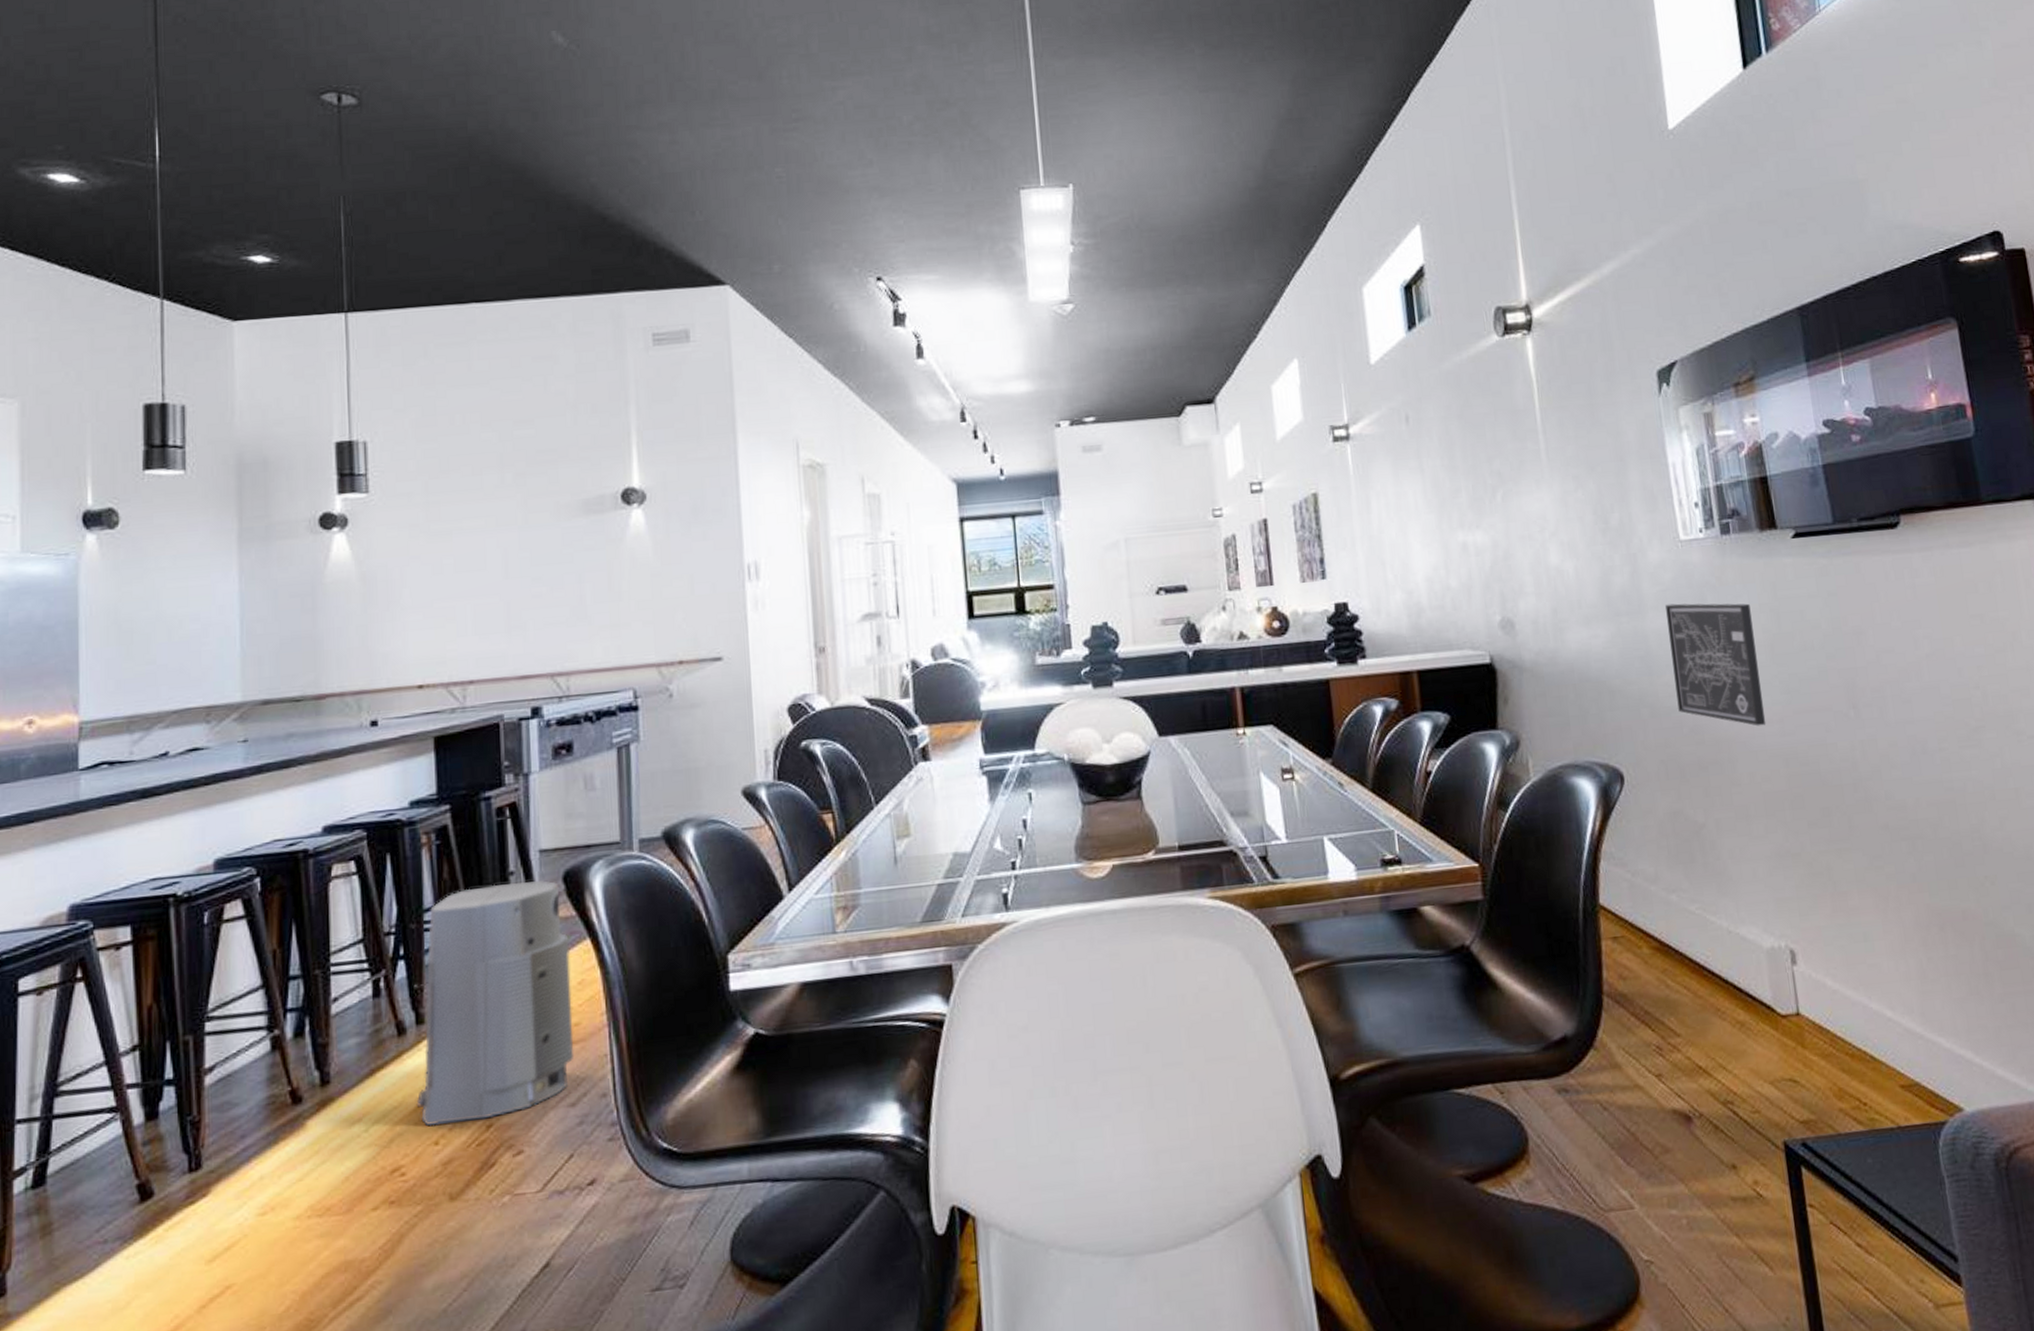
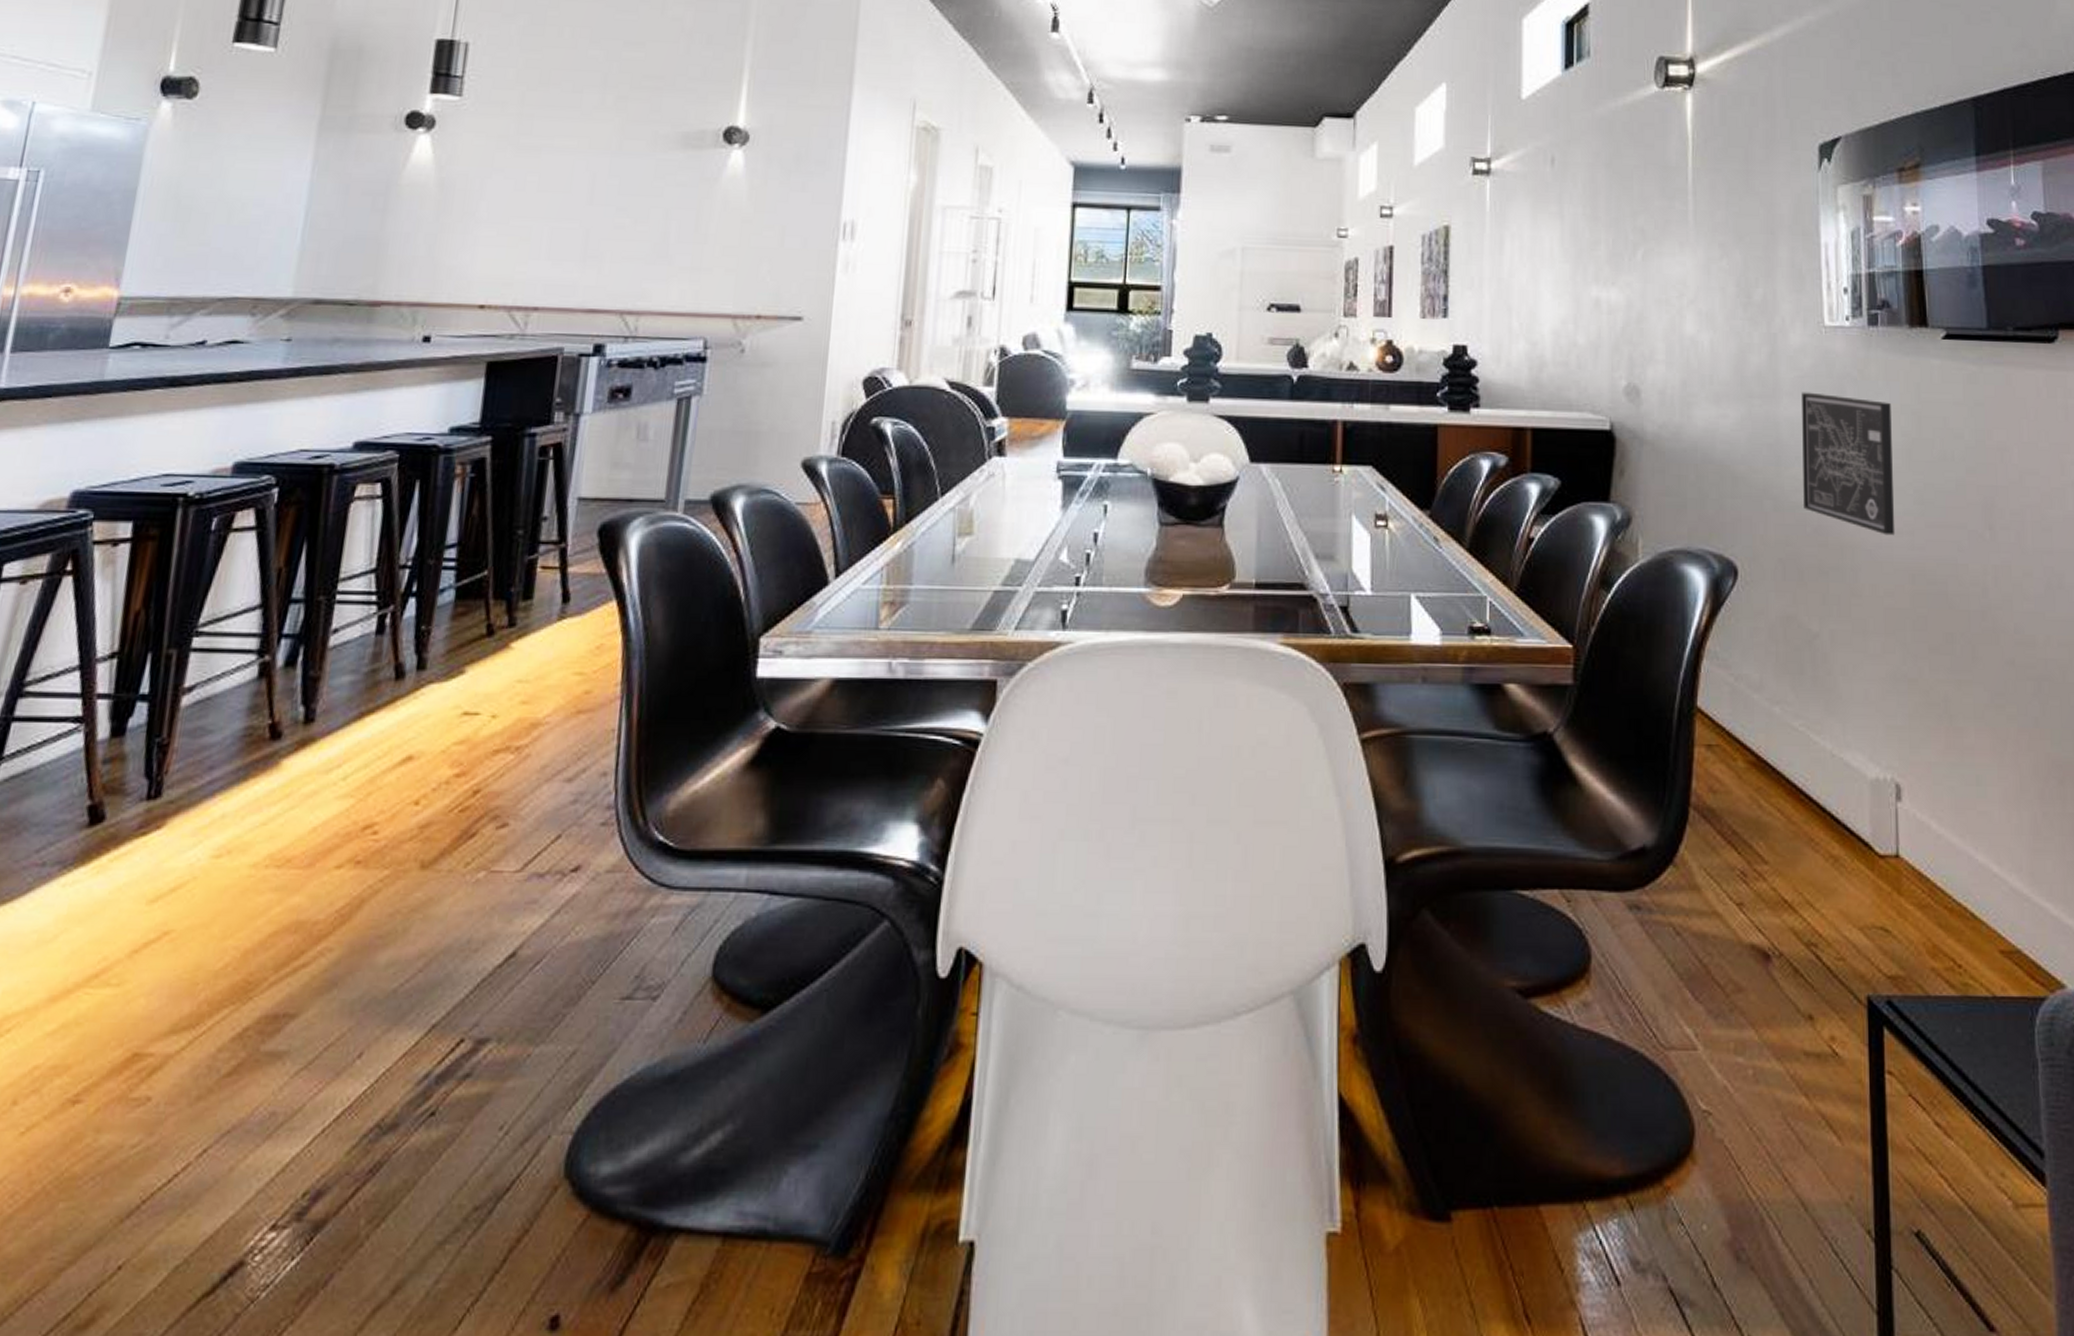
air purifier: present [416,880,574,1126] -> none [402,528,594,784]

